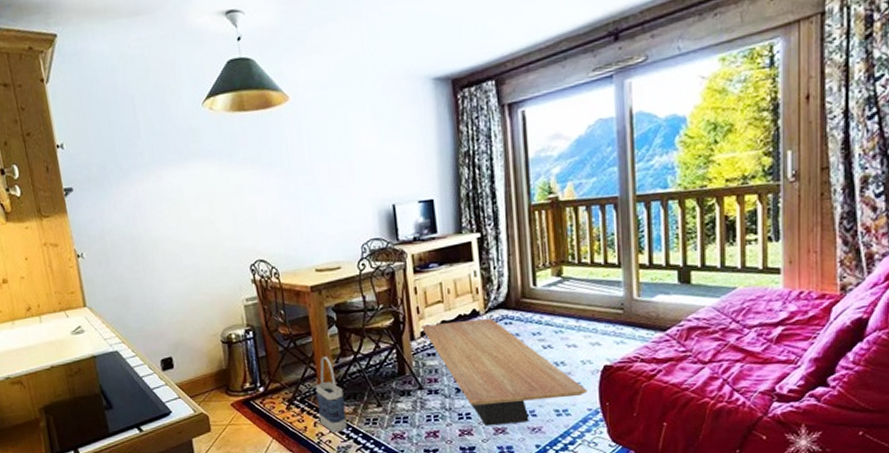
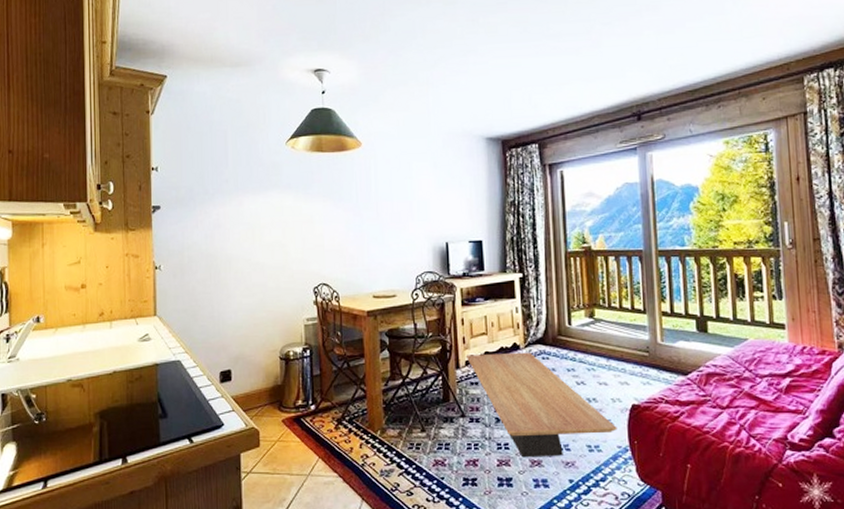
bag: present [315,356,347,432] -> none [364,378,391,455]

